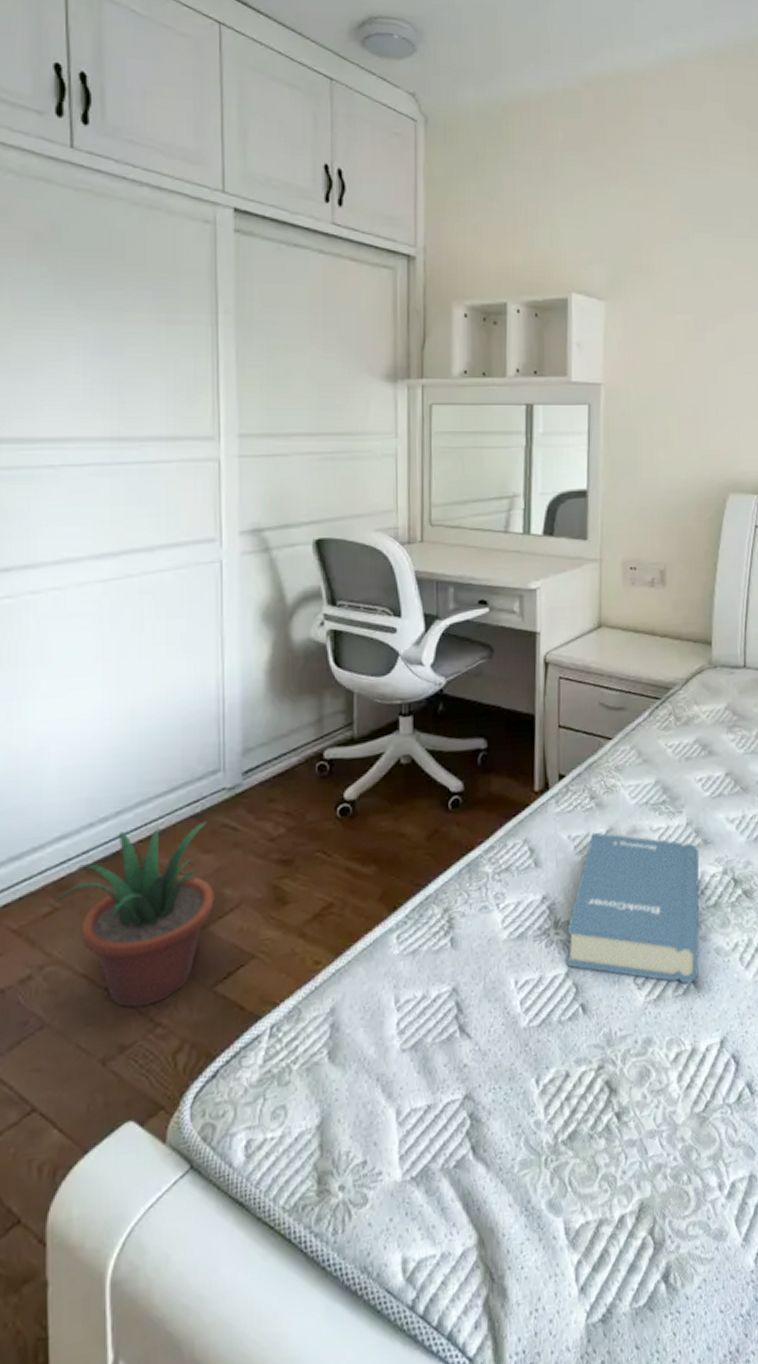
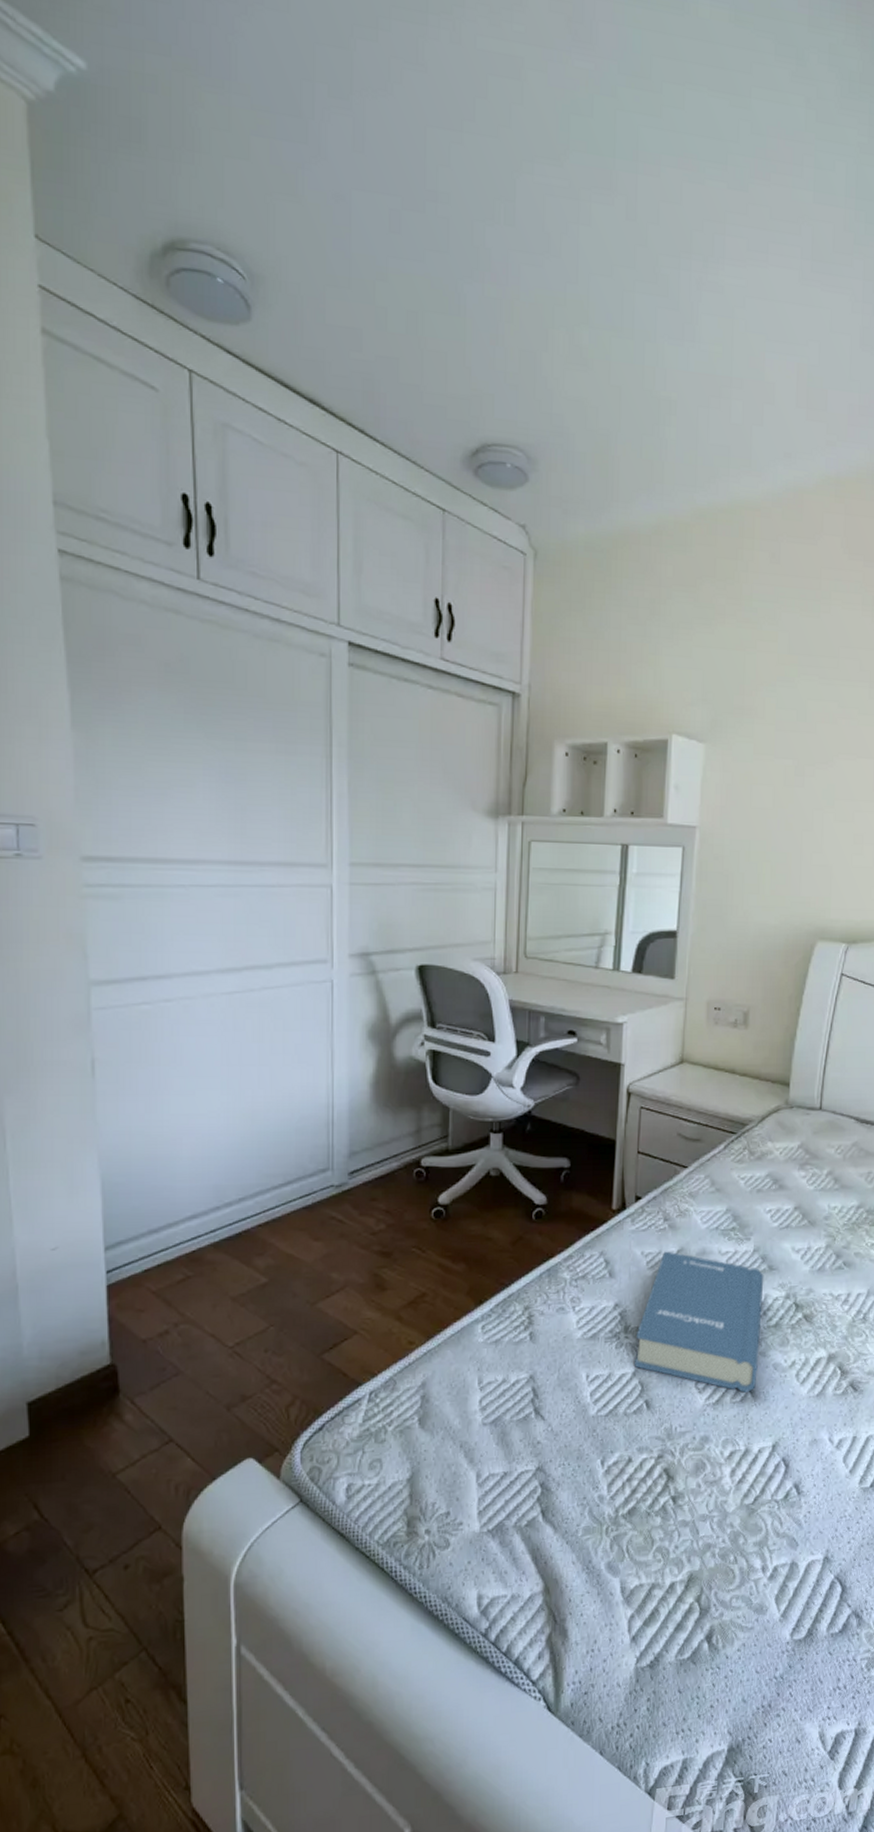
potted plant: present [55,821,215,1008] -> none [187,1213,323,1366]

